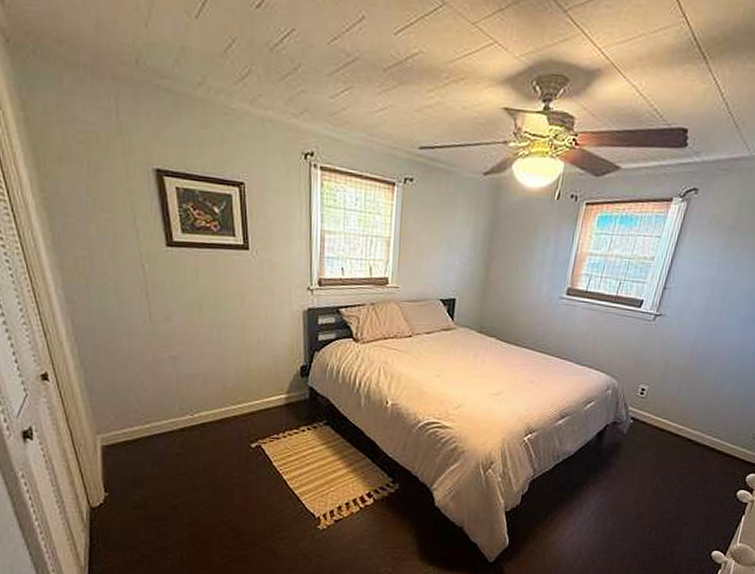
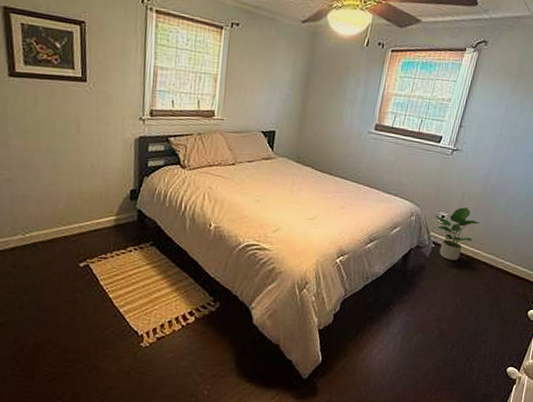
potted plant: none [633,379,685,437] -> present [434,207,480,261]

